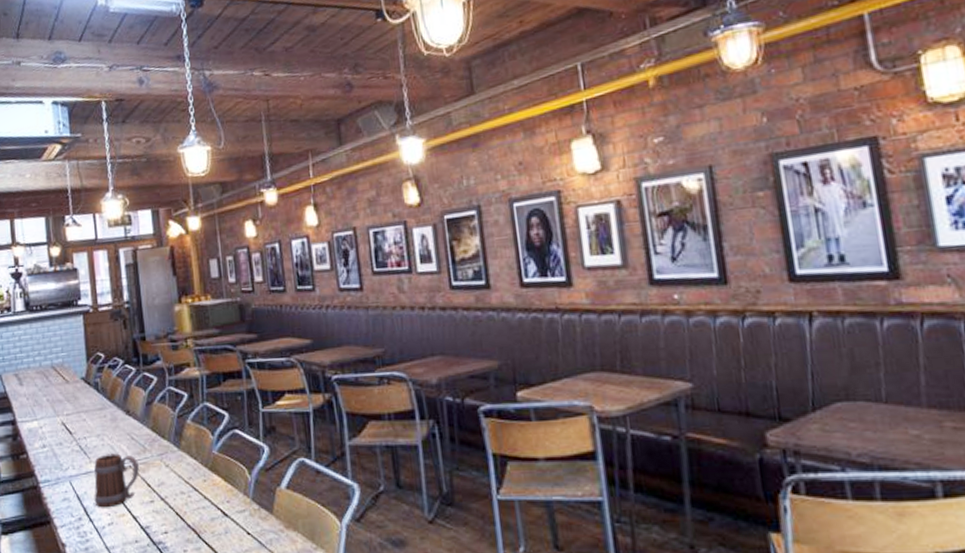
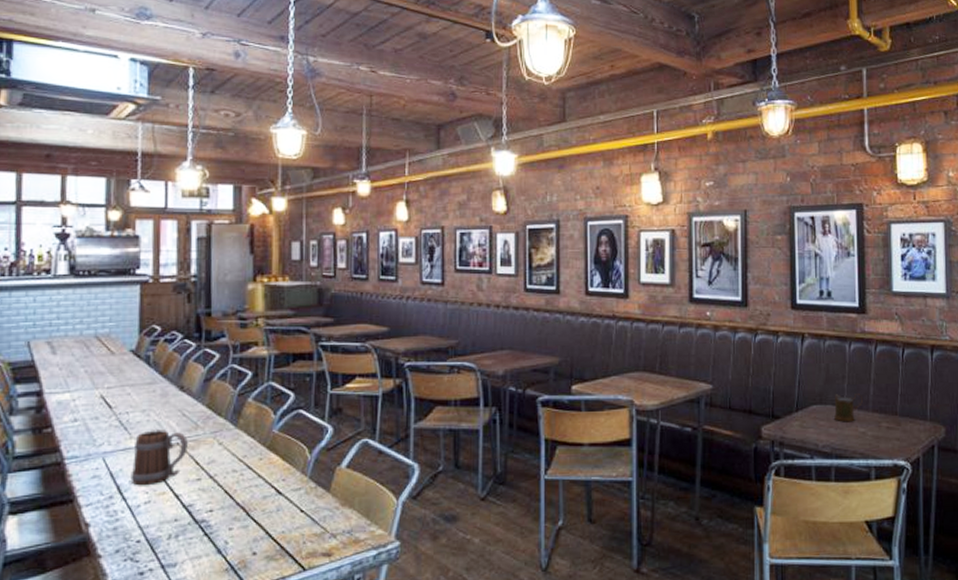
beer mug: none [866,385,911,423] -> present [834,394,863,422]

